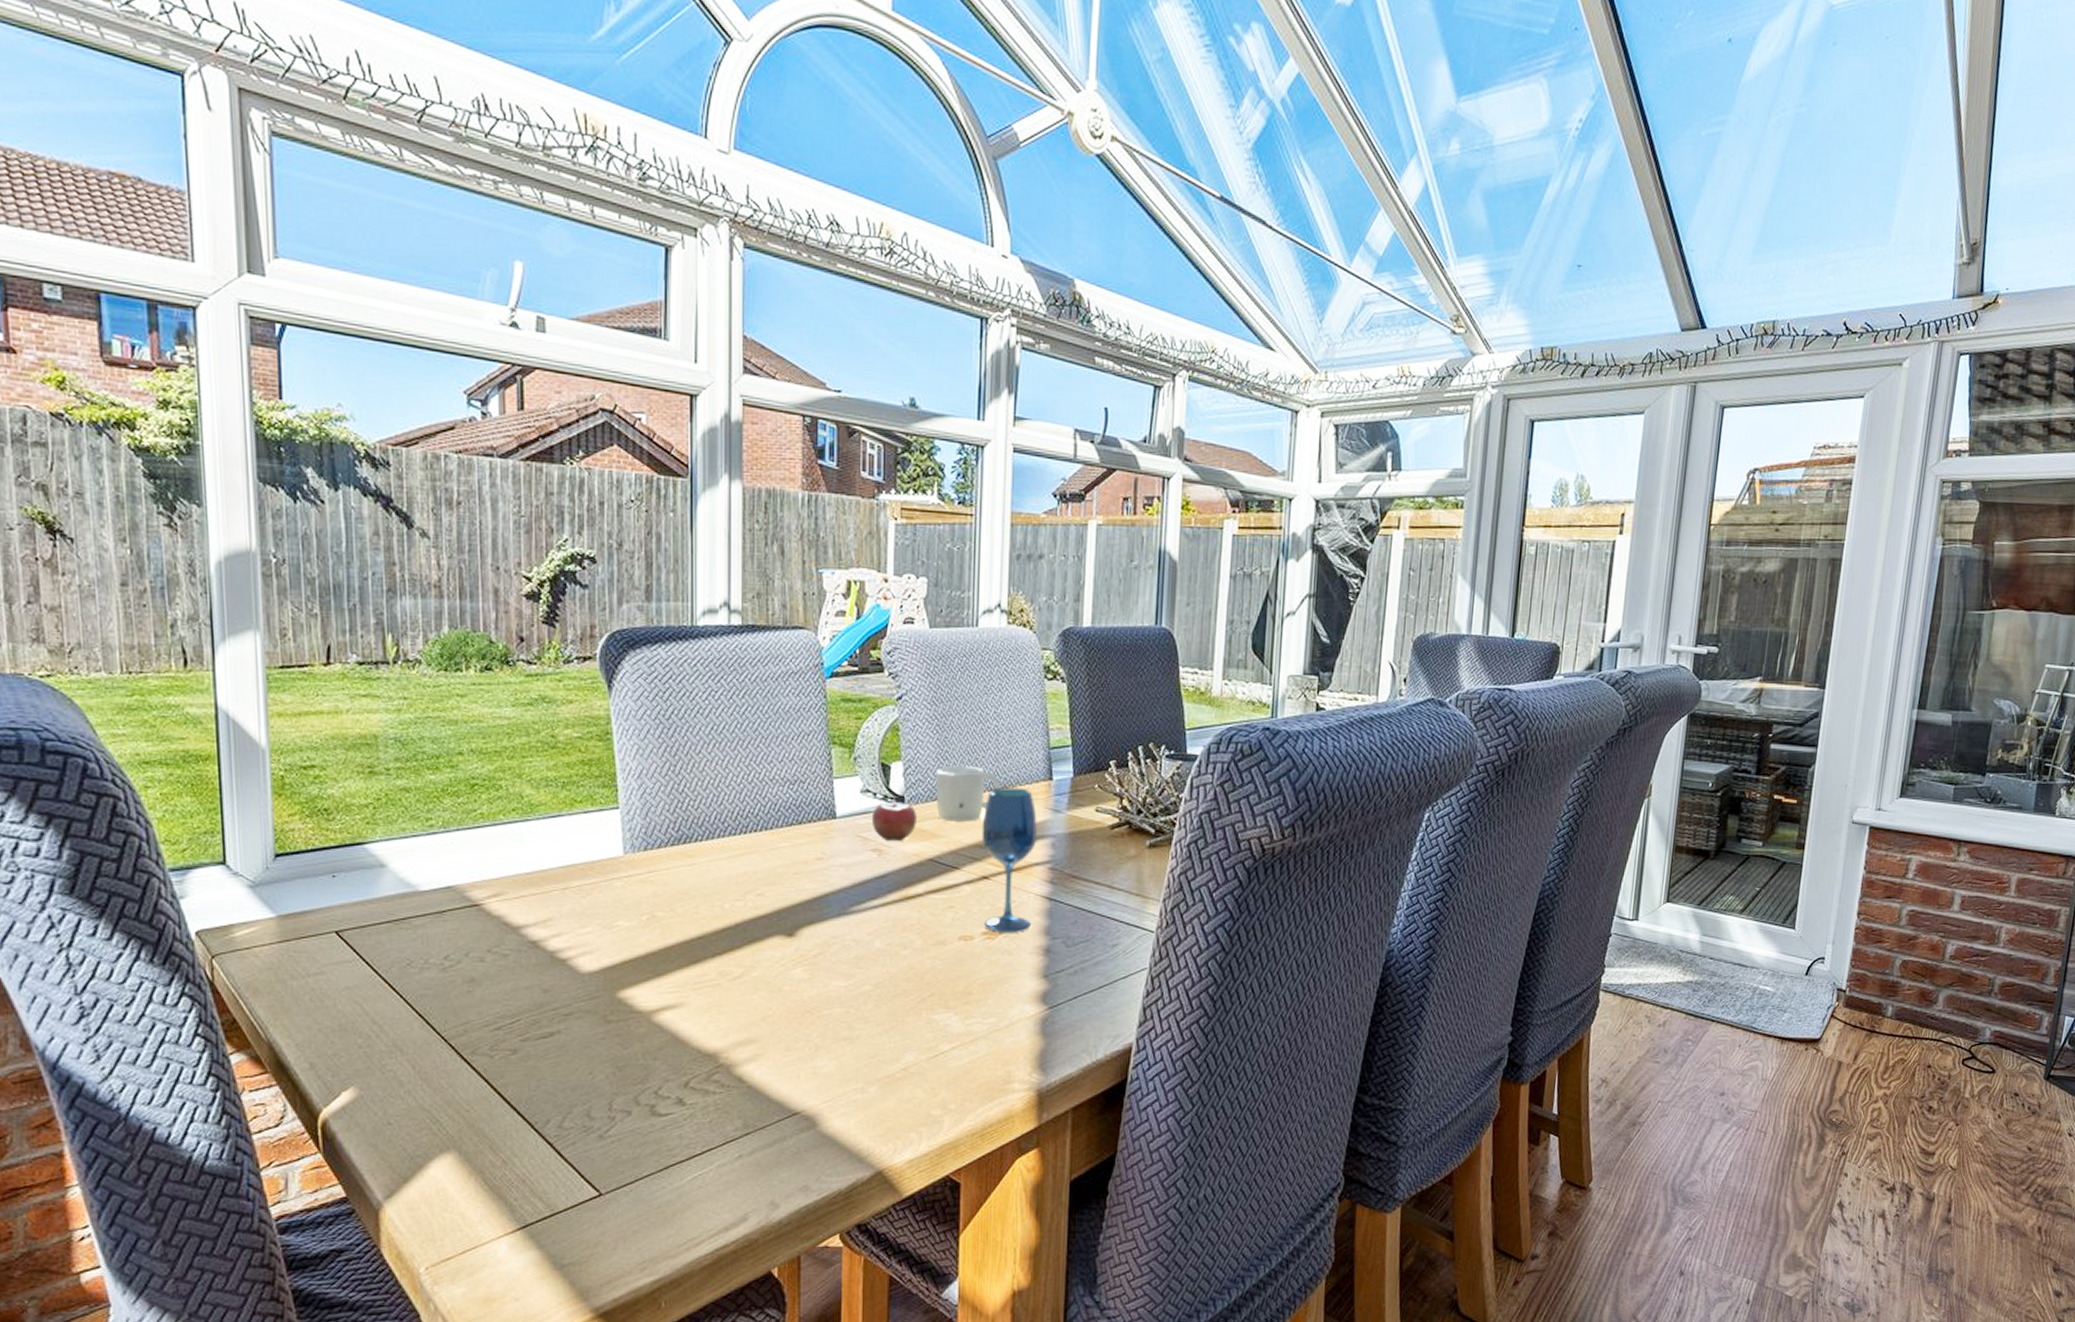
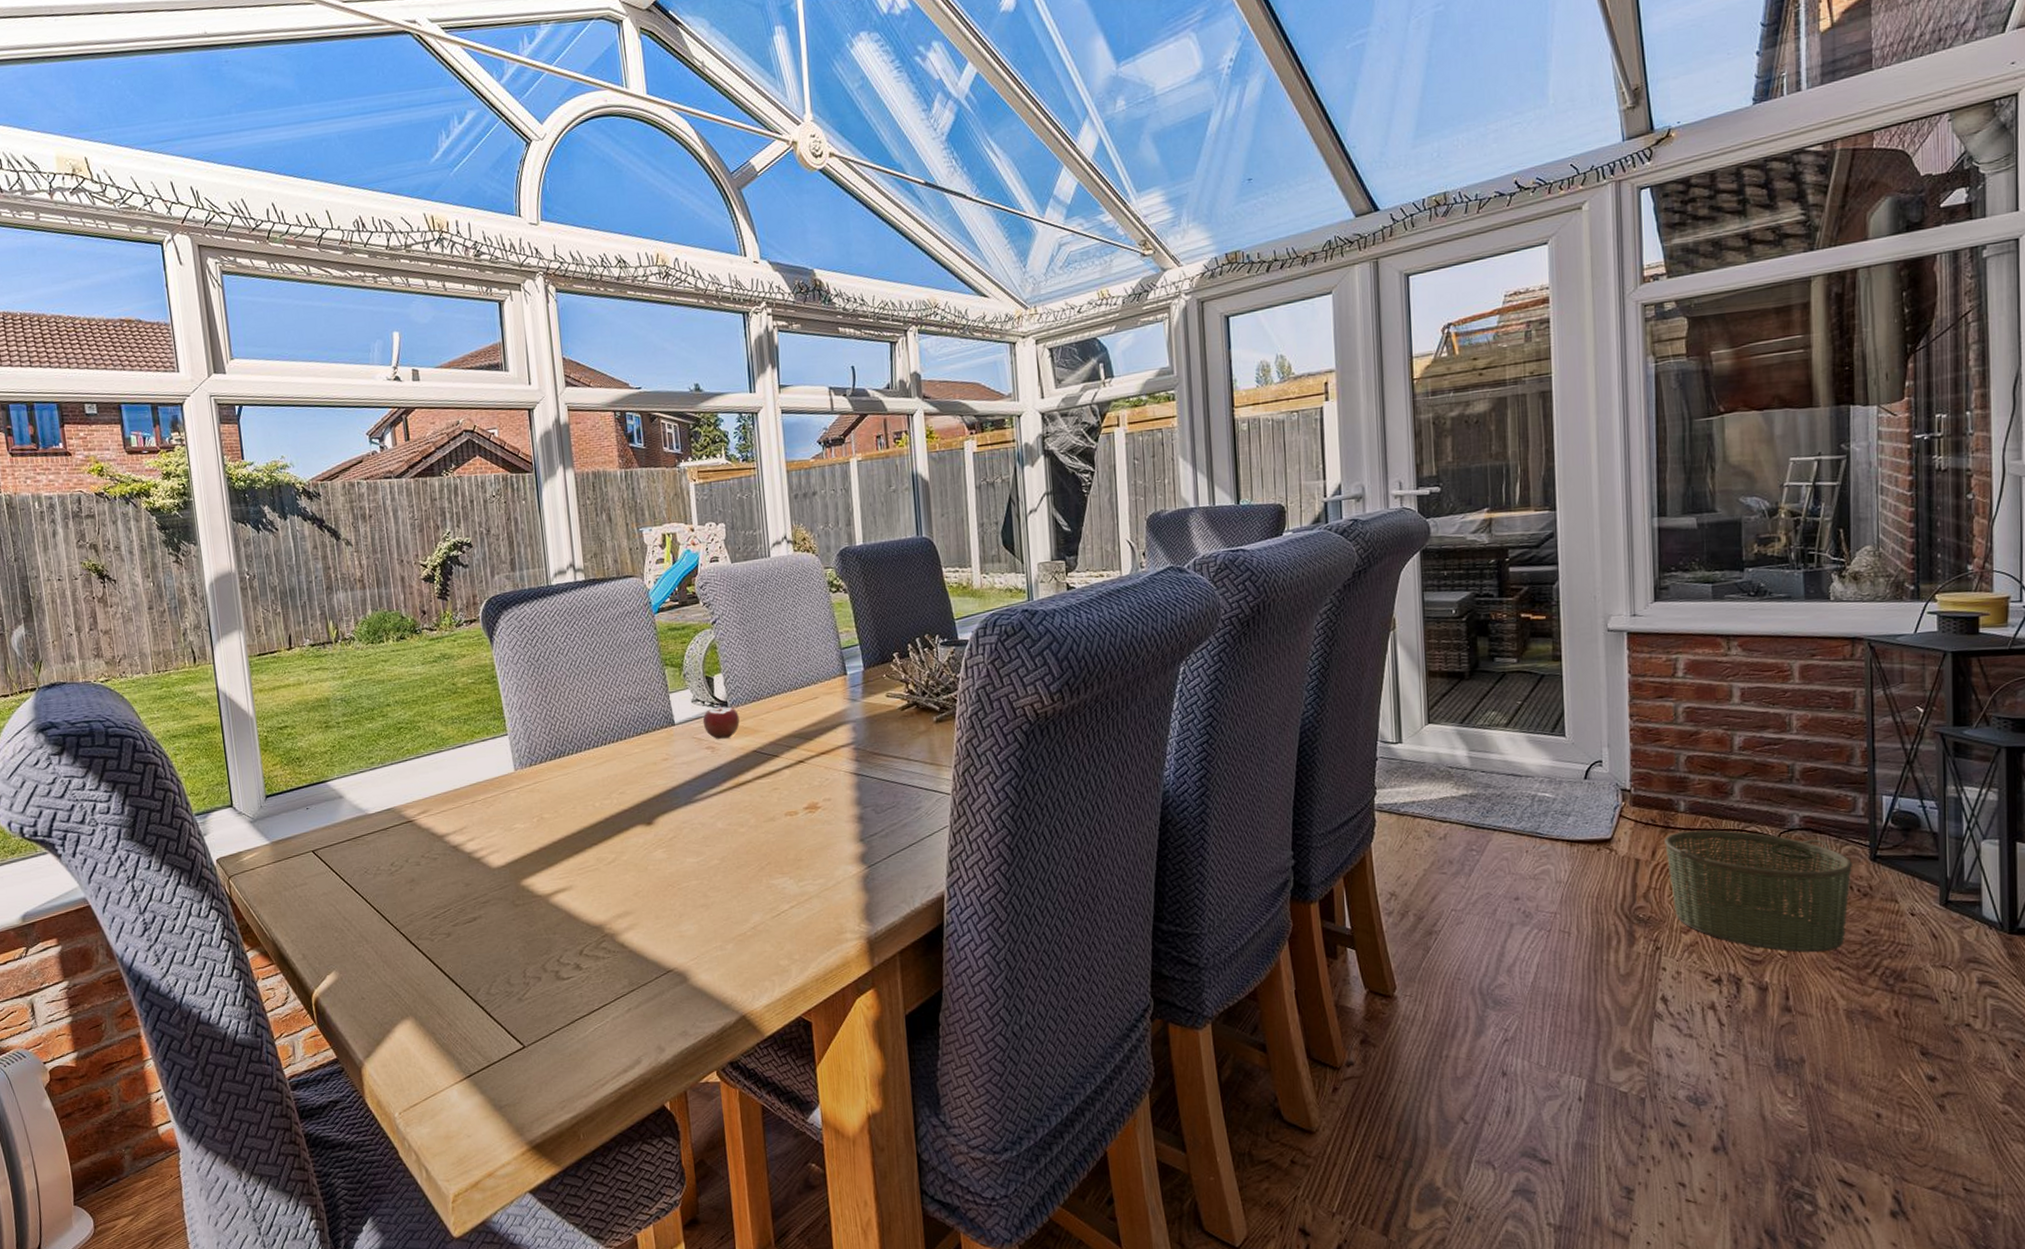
mug: present [936,765,1000,822] -> none [750,670,804,718]
wineglass: present [981,787,1037,933] -> none [792,684,844,807]
basket: none [1865,1037,2029,1167] -> present [1664,829,1853,953]

